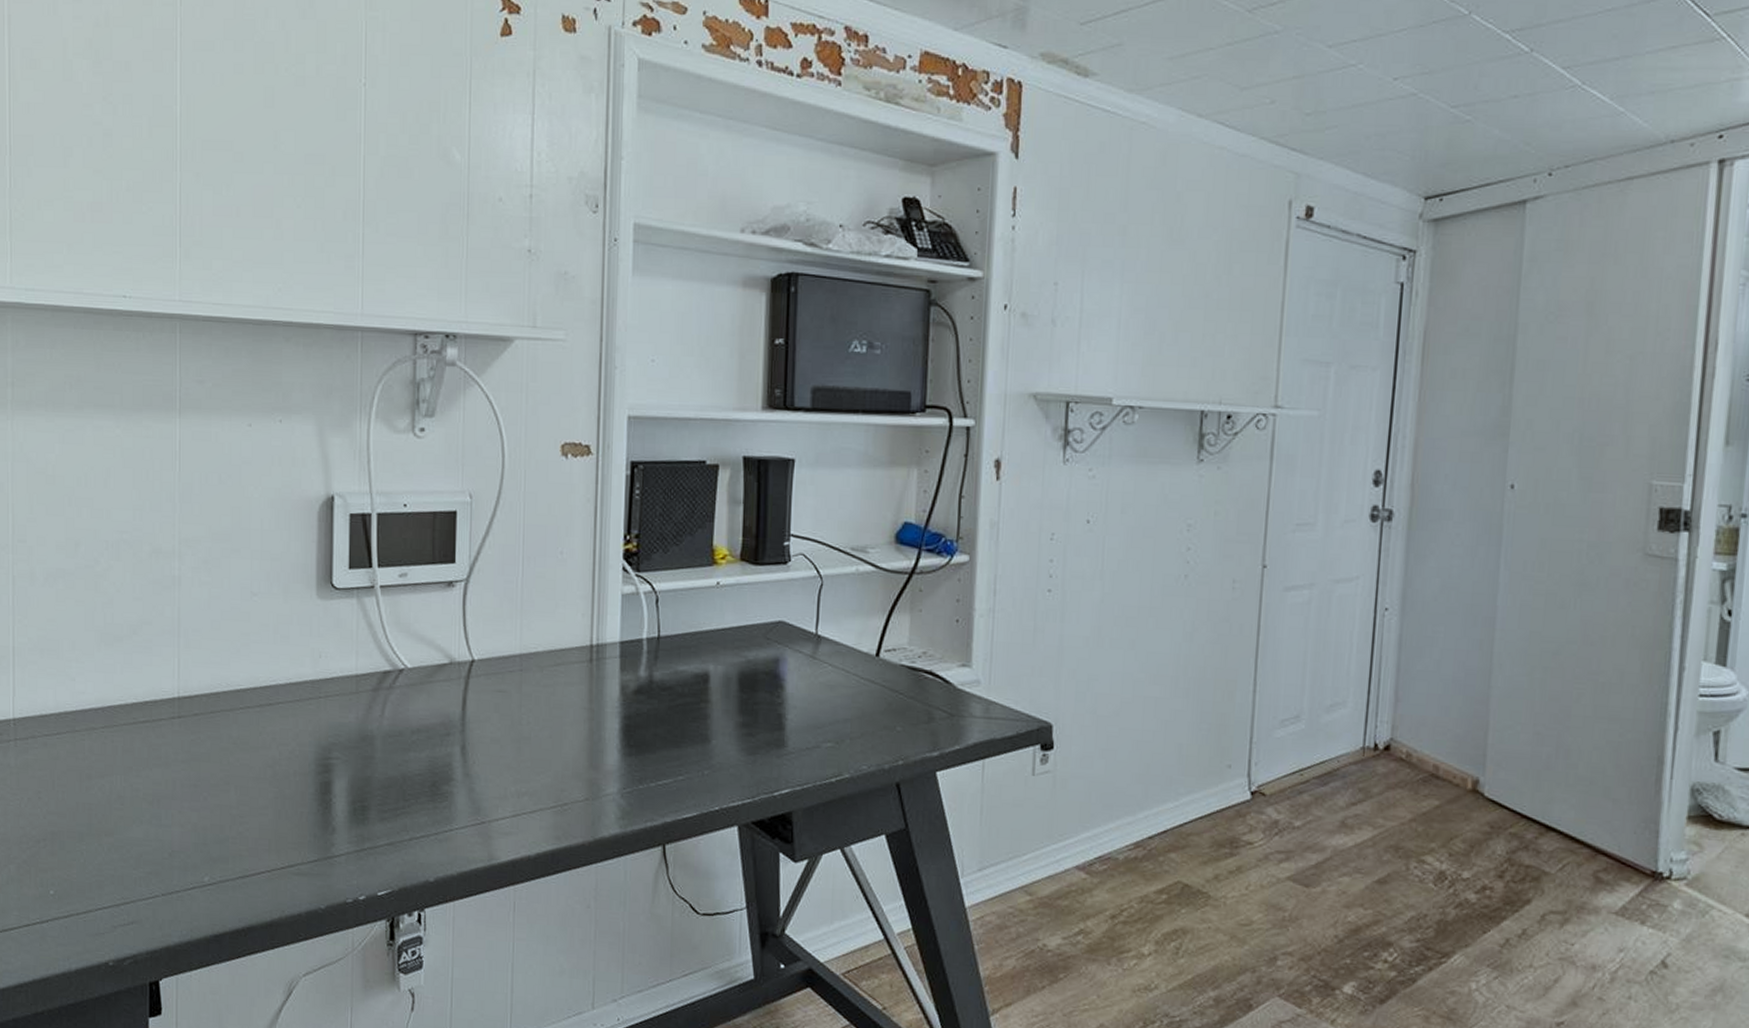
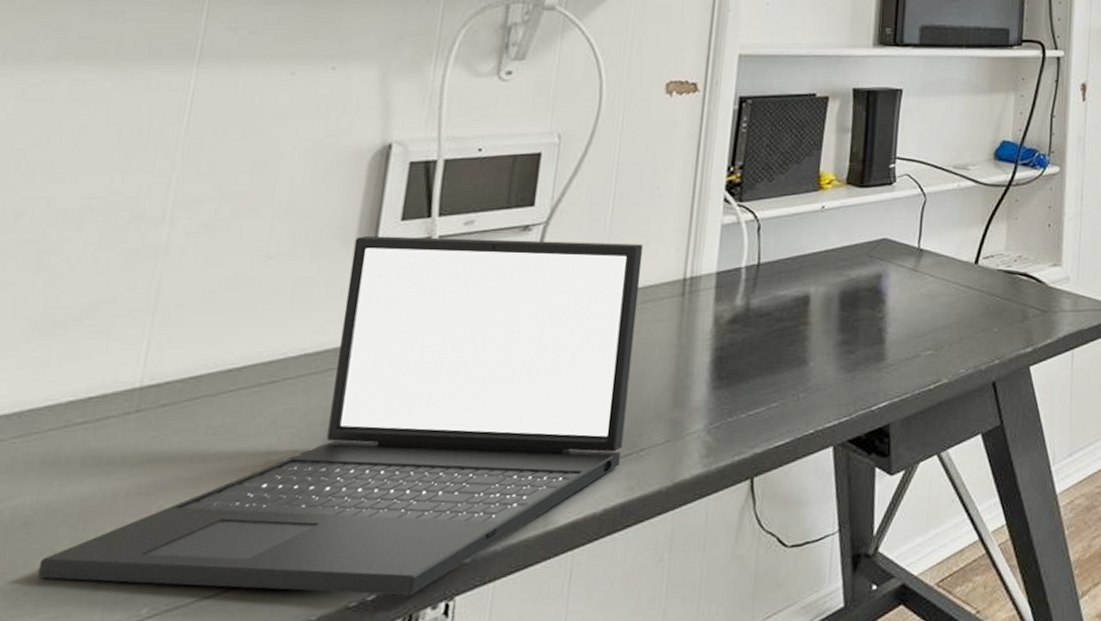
laptop: none [133,580,553,901] -> present [36,235,644,596]

